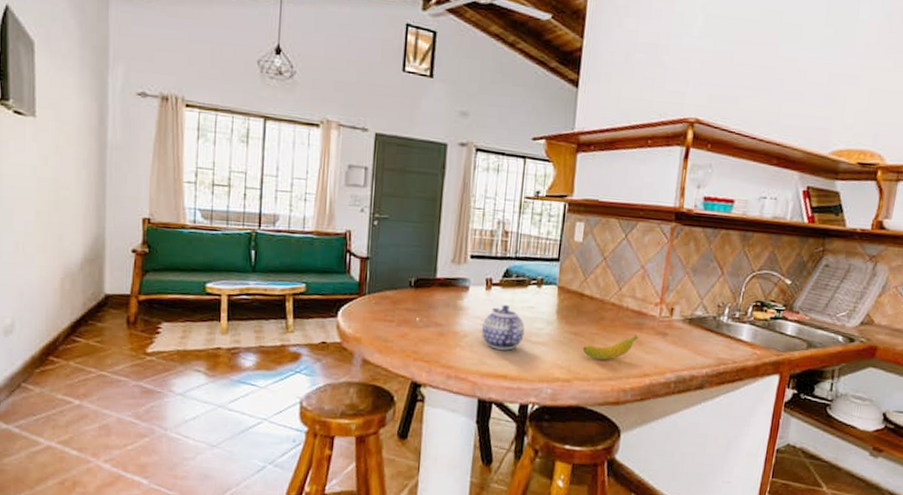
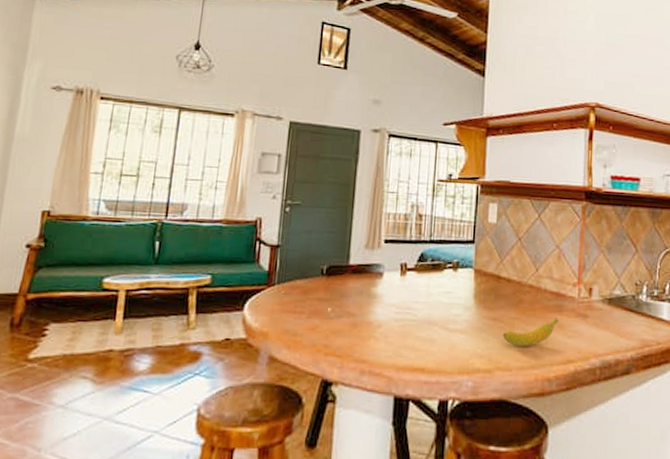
teapot: present [481,304,525,350] -> none [396,290,442,340]

